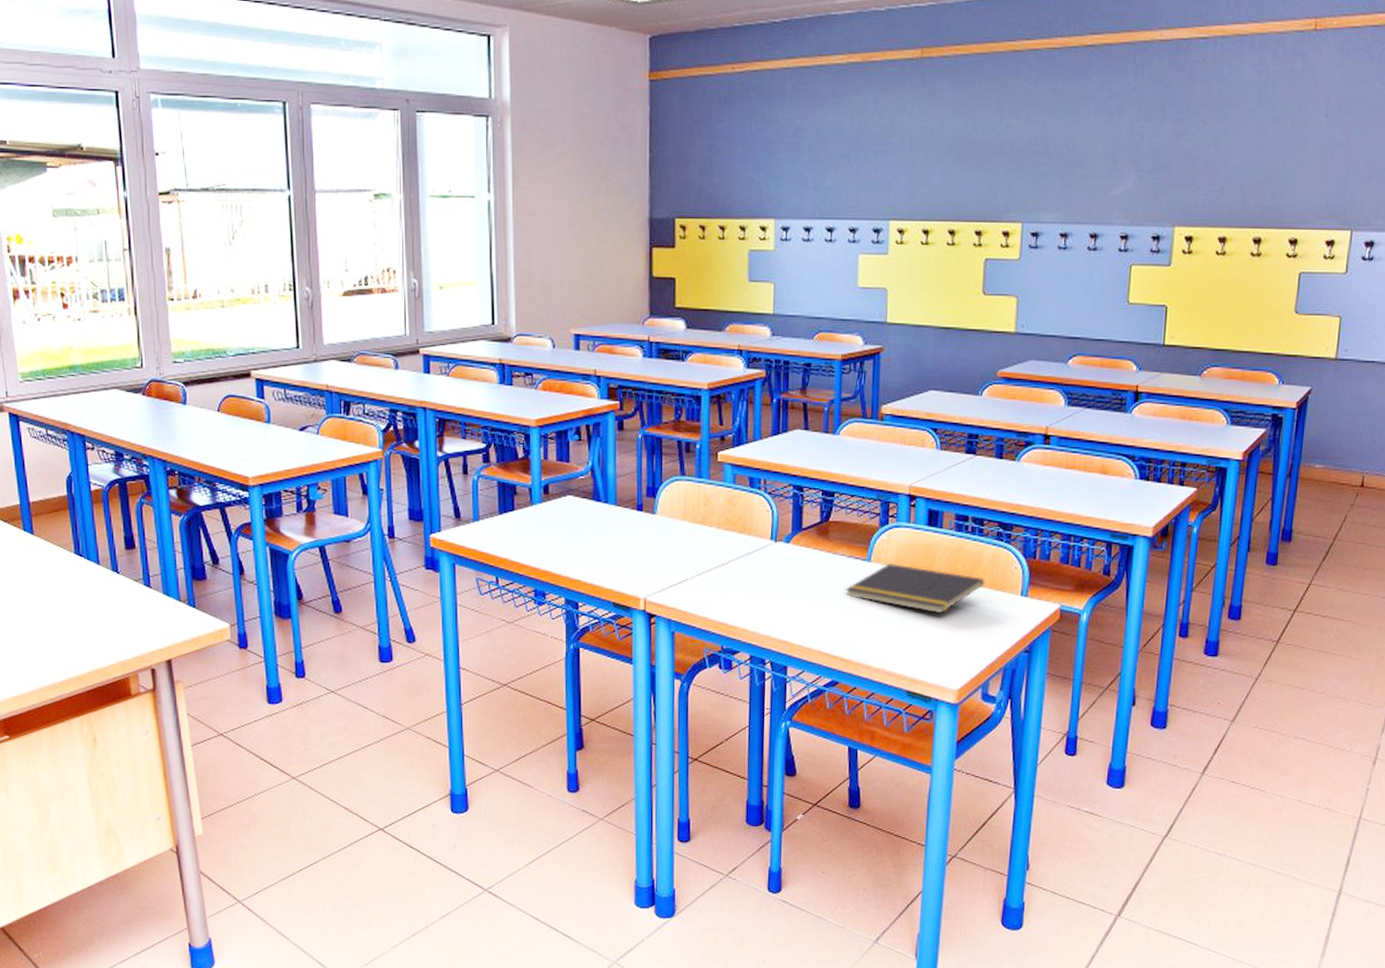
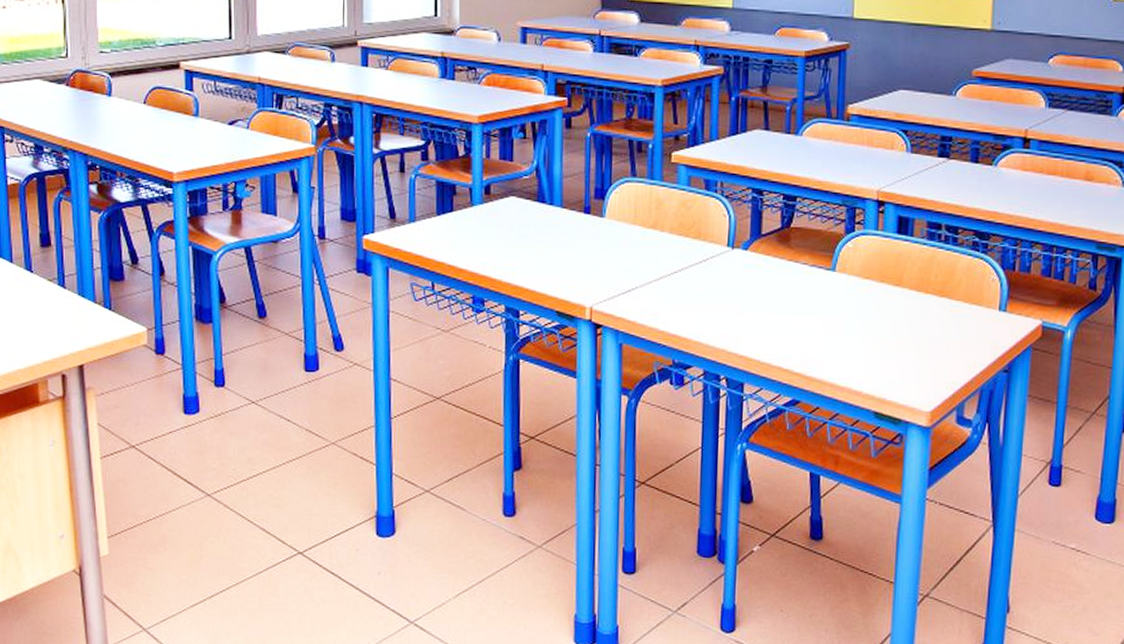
notepad: present [845,564,985,614] -> none [807,274,960,329]

